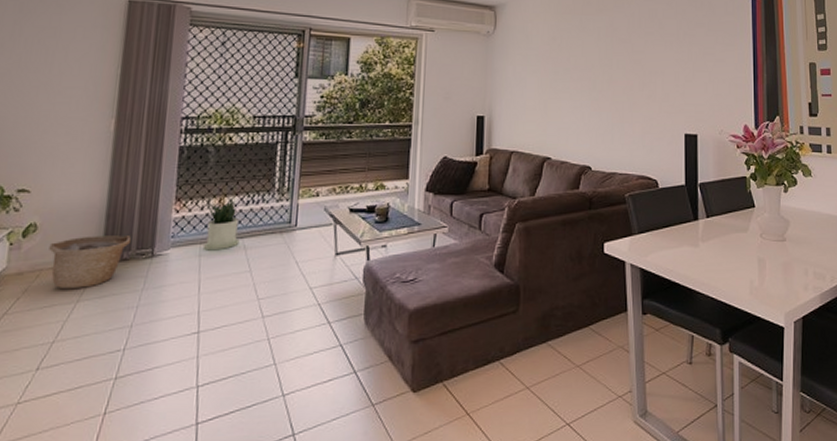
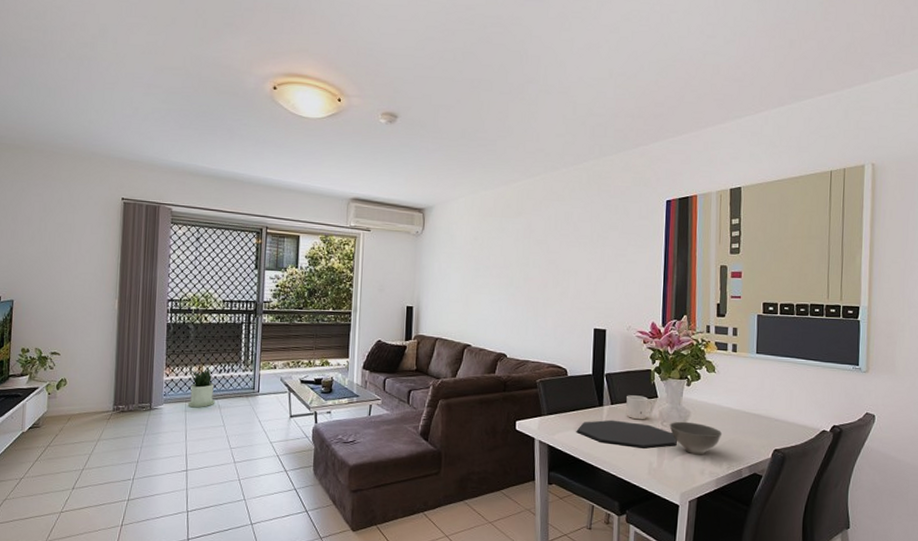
basket: present [49,236,131,290] -> none [76,390,134,431]
placemat: none [670,235,778,266] -> present [576,420,677,450]
mug: none [723,206,752,233] -> present [626,395,654,420]
bowl: none [769,232,824,269] -> present [669,421,723,455]

